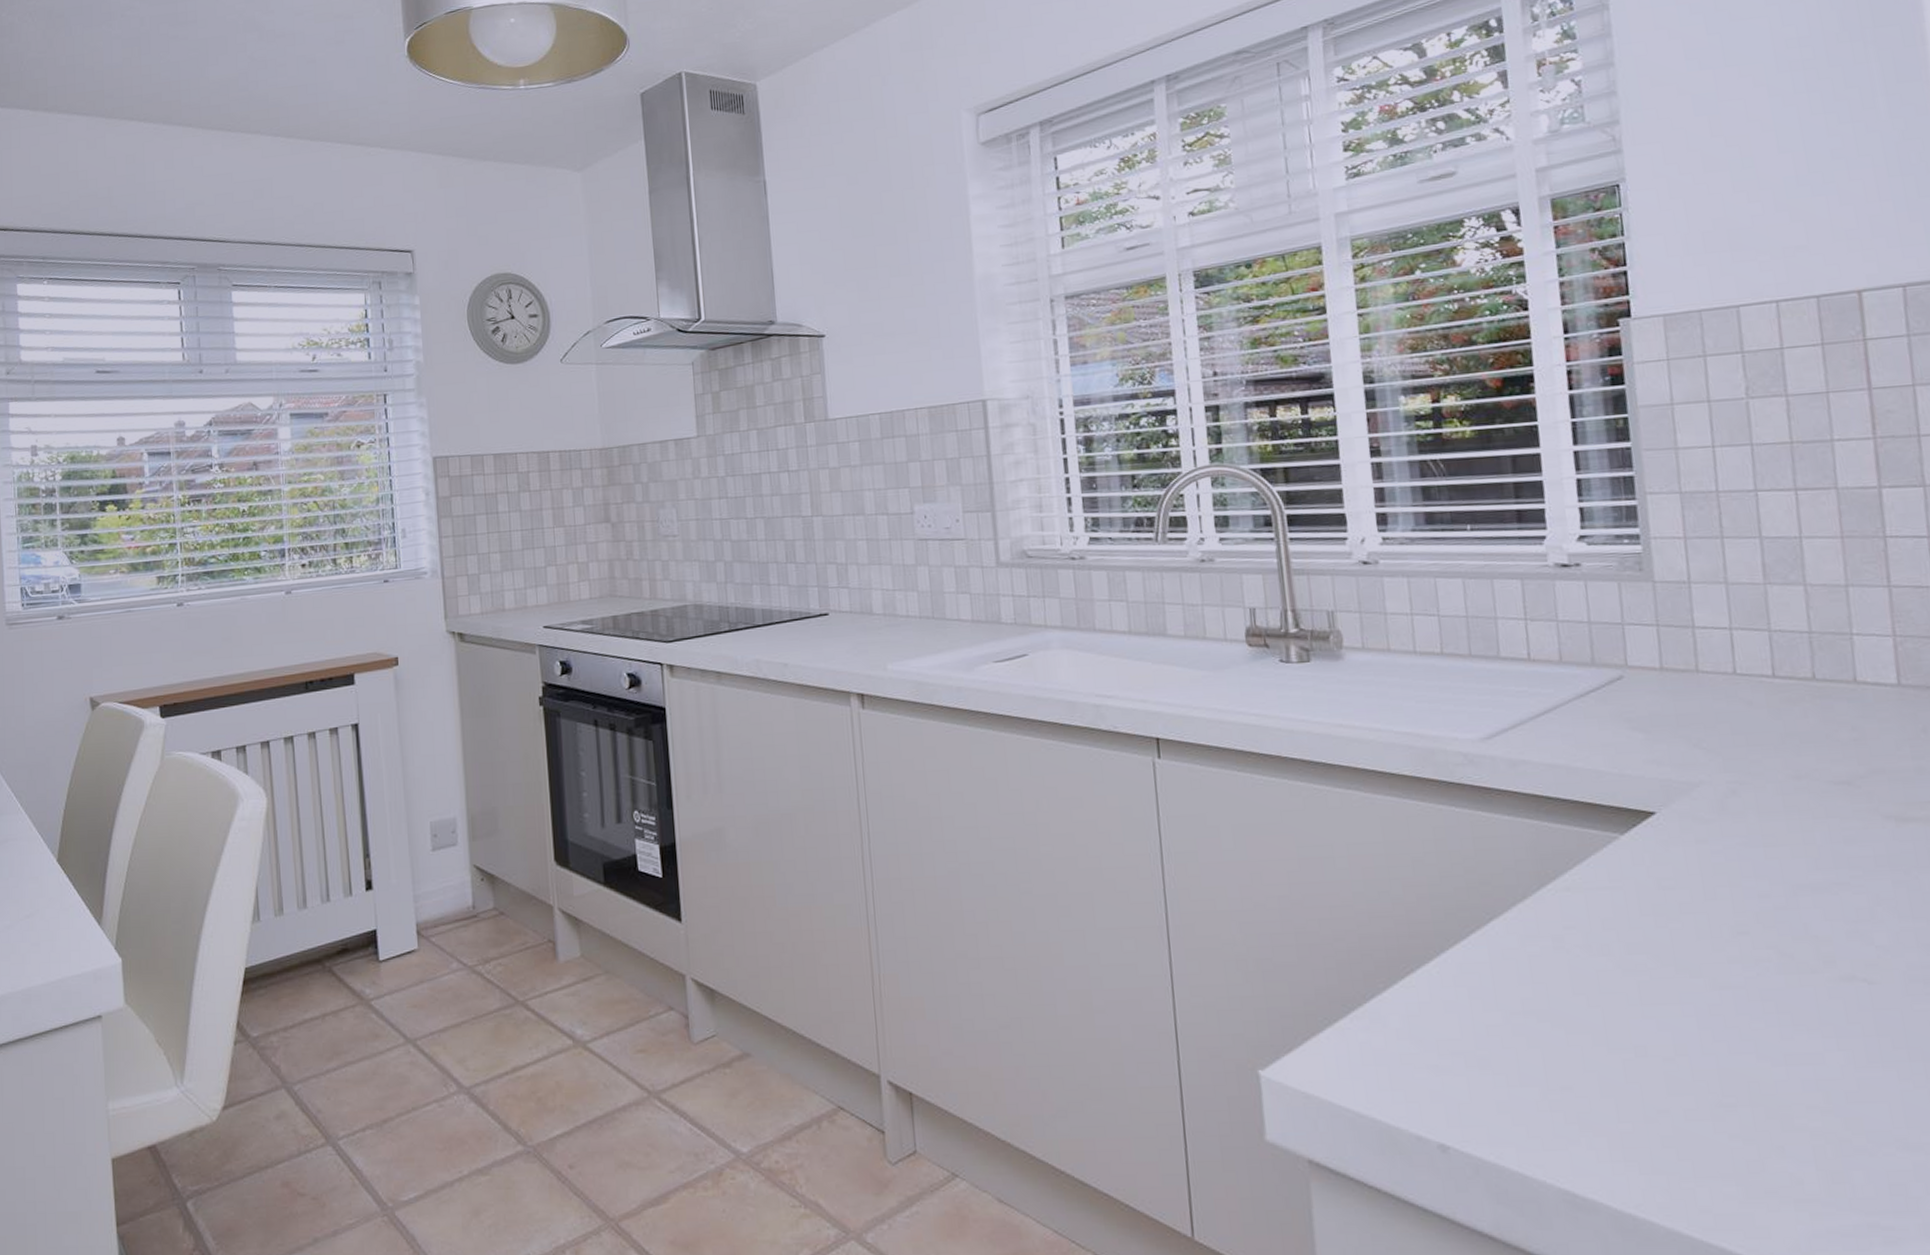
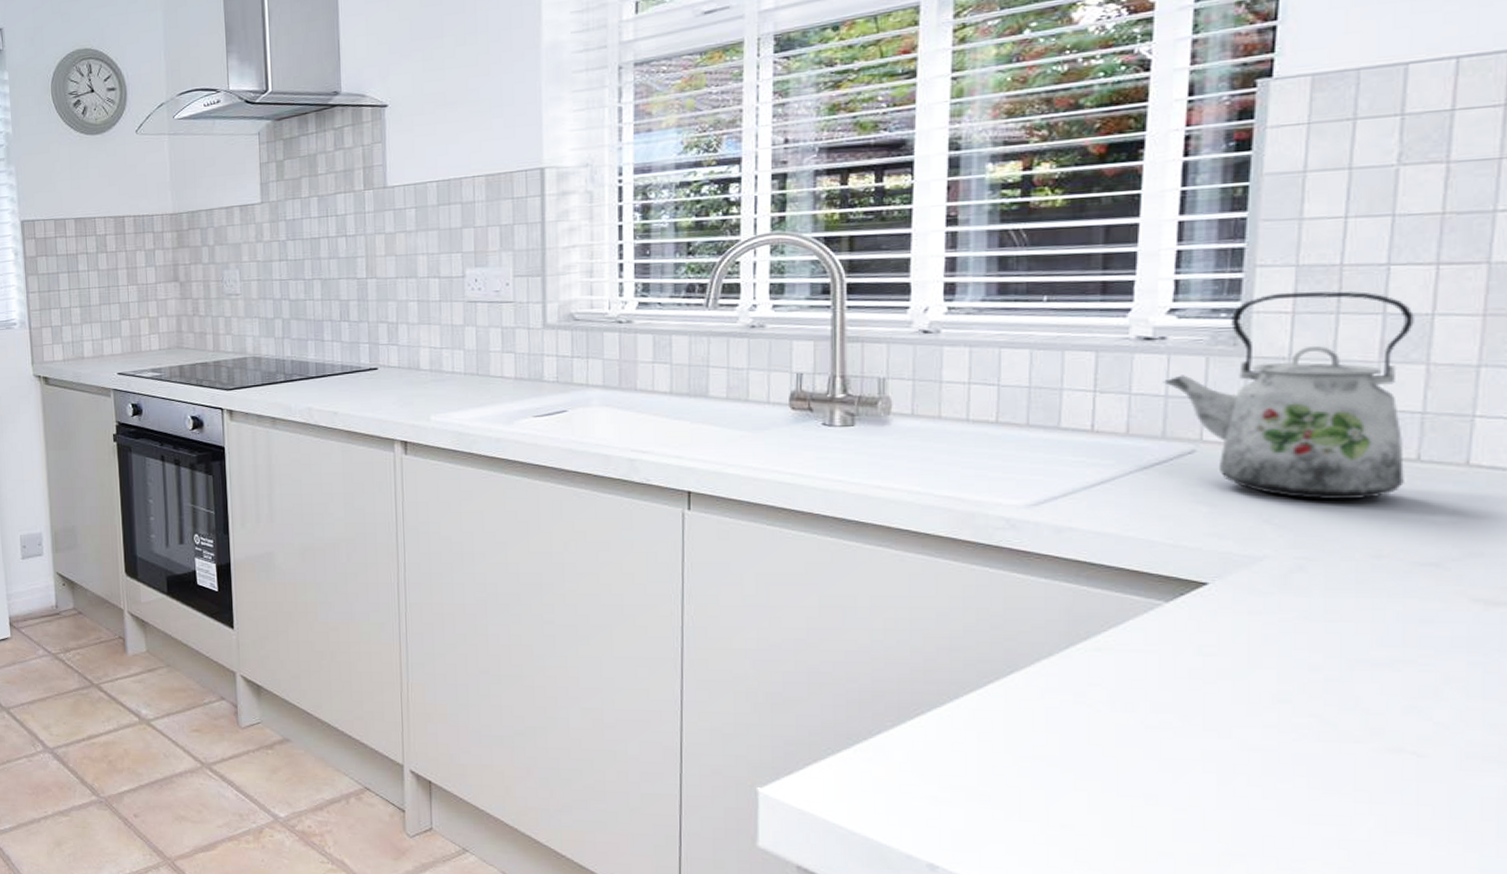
kettle: none [1583,516,1806,722] -> present [1162,291,1414,500]

